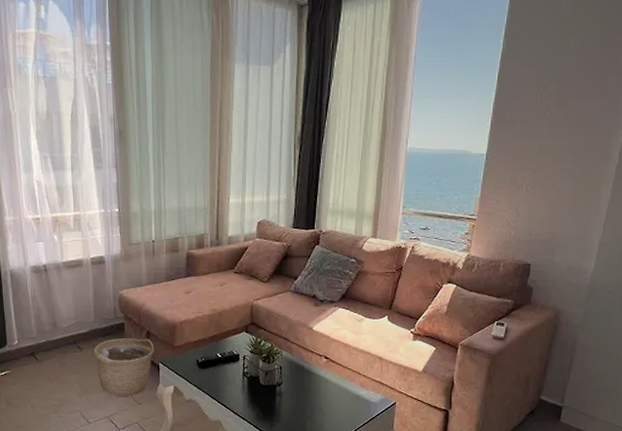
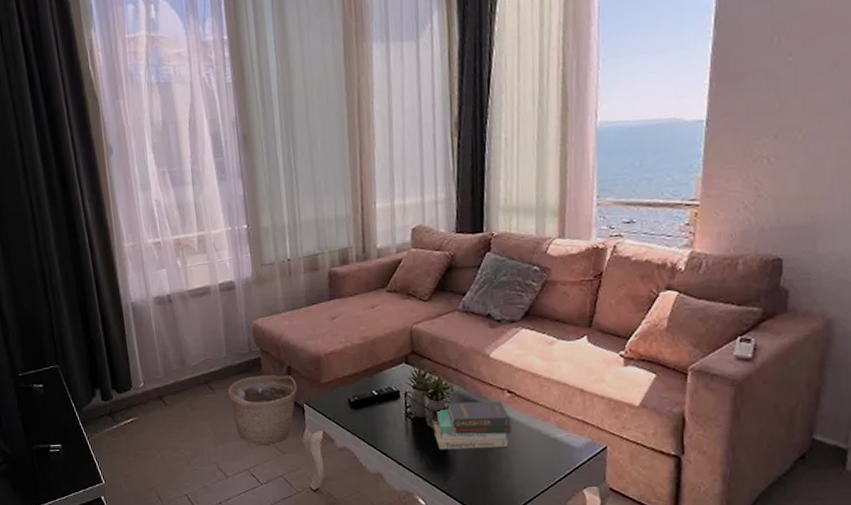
books: none [263,365,325,403] -> present [431,401,511,450]

